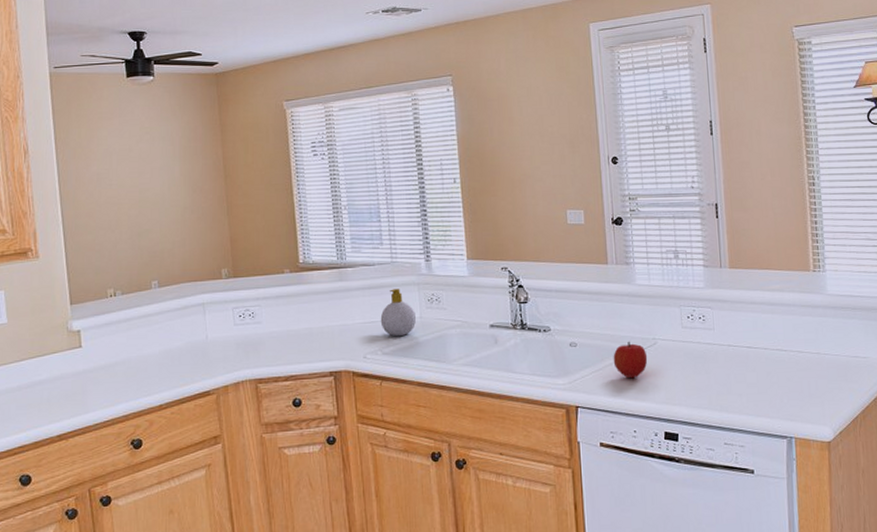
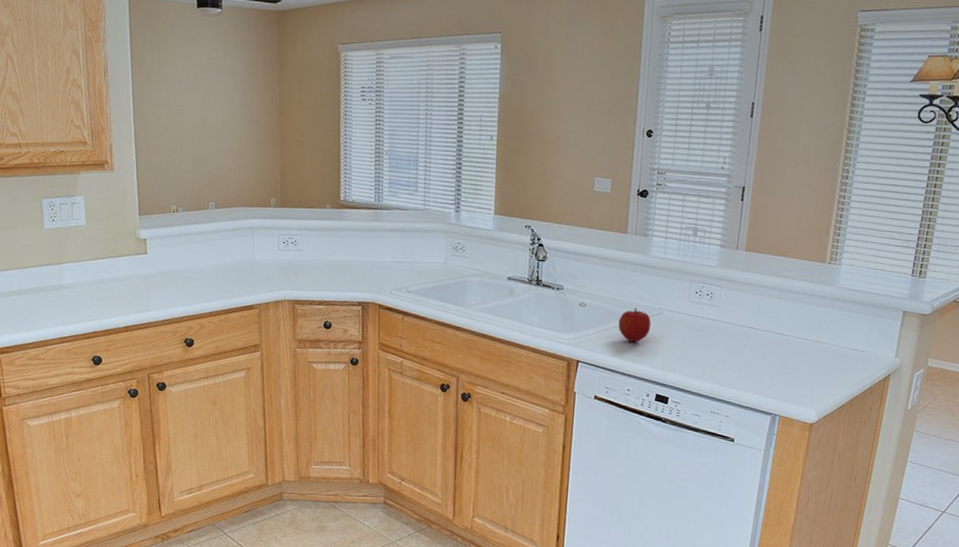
soap bottle: present [380,288,416,336] -> none [408,234,441,278]

